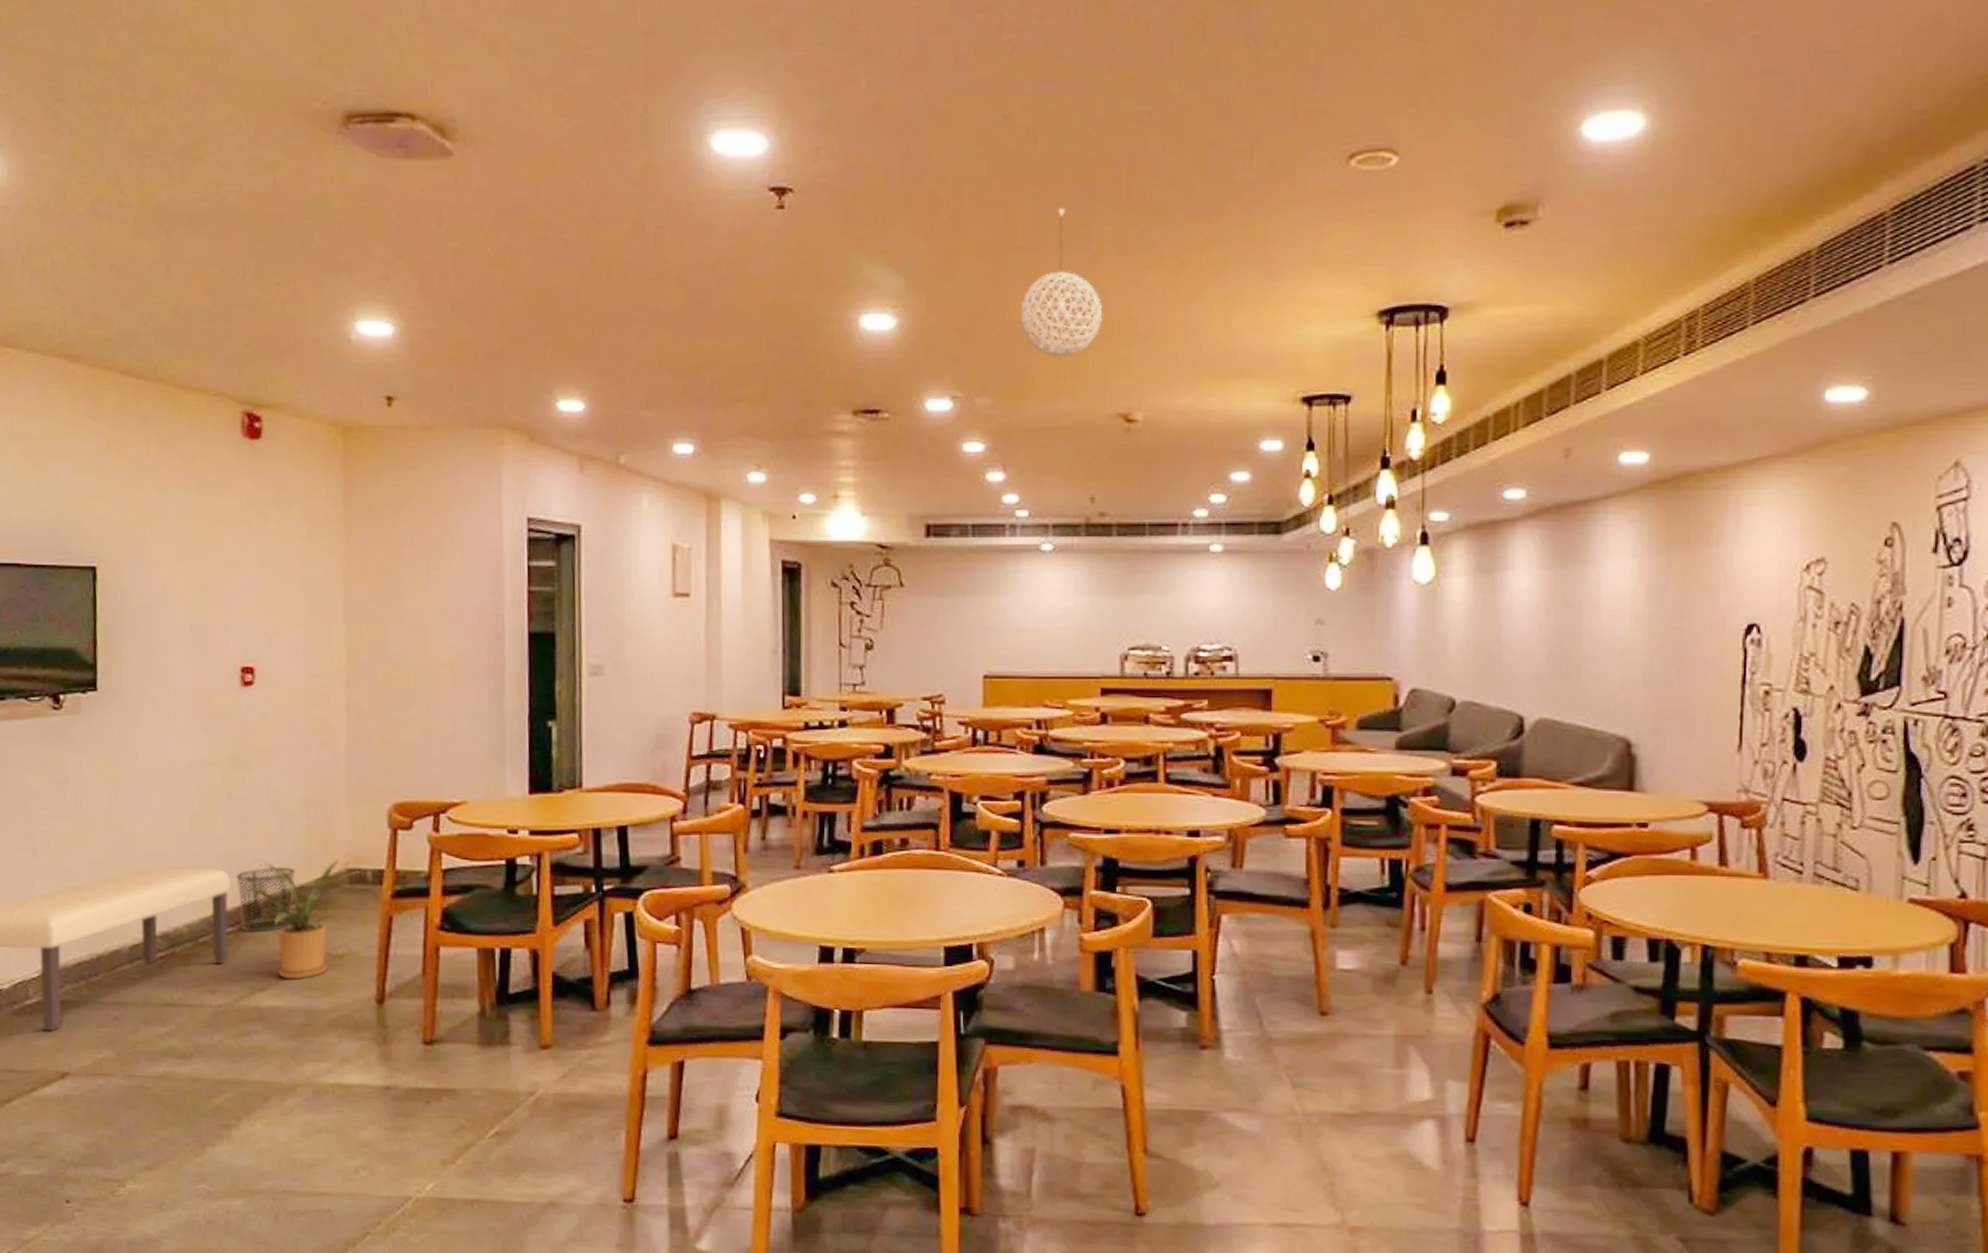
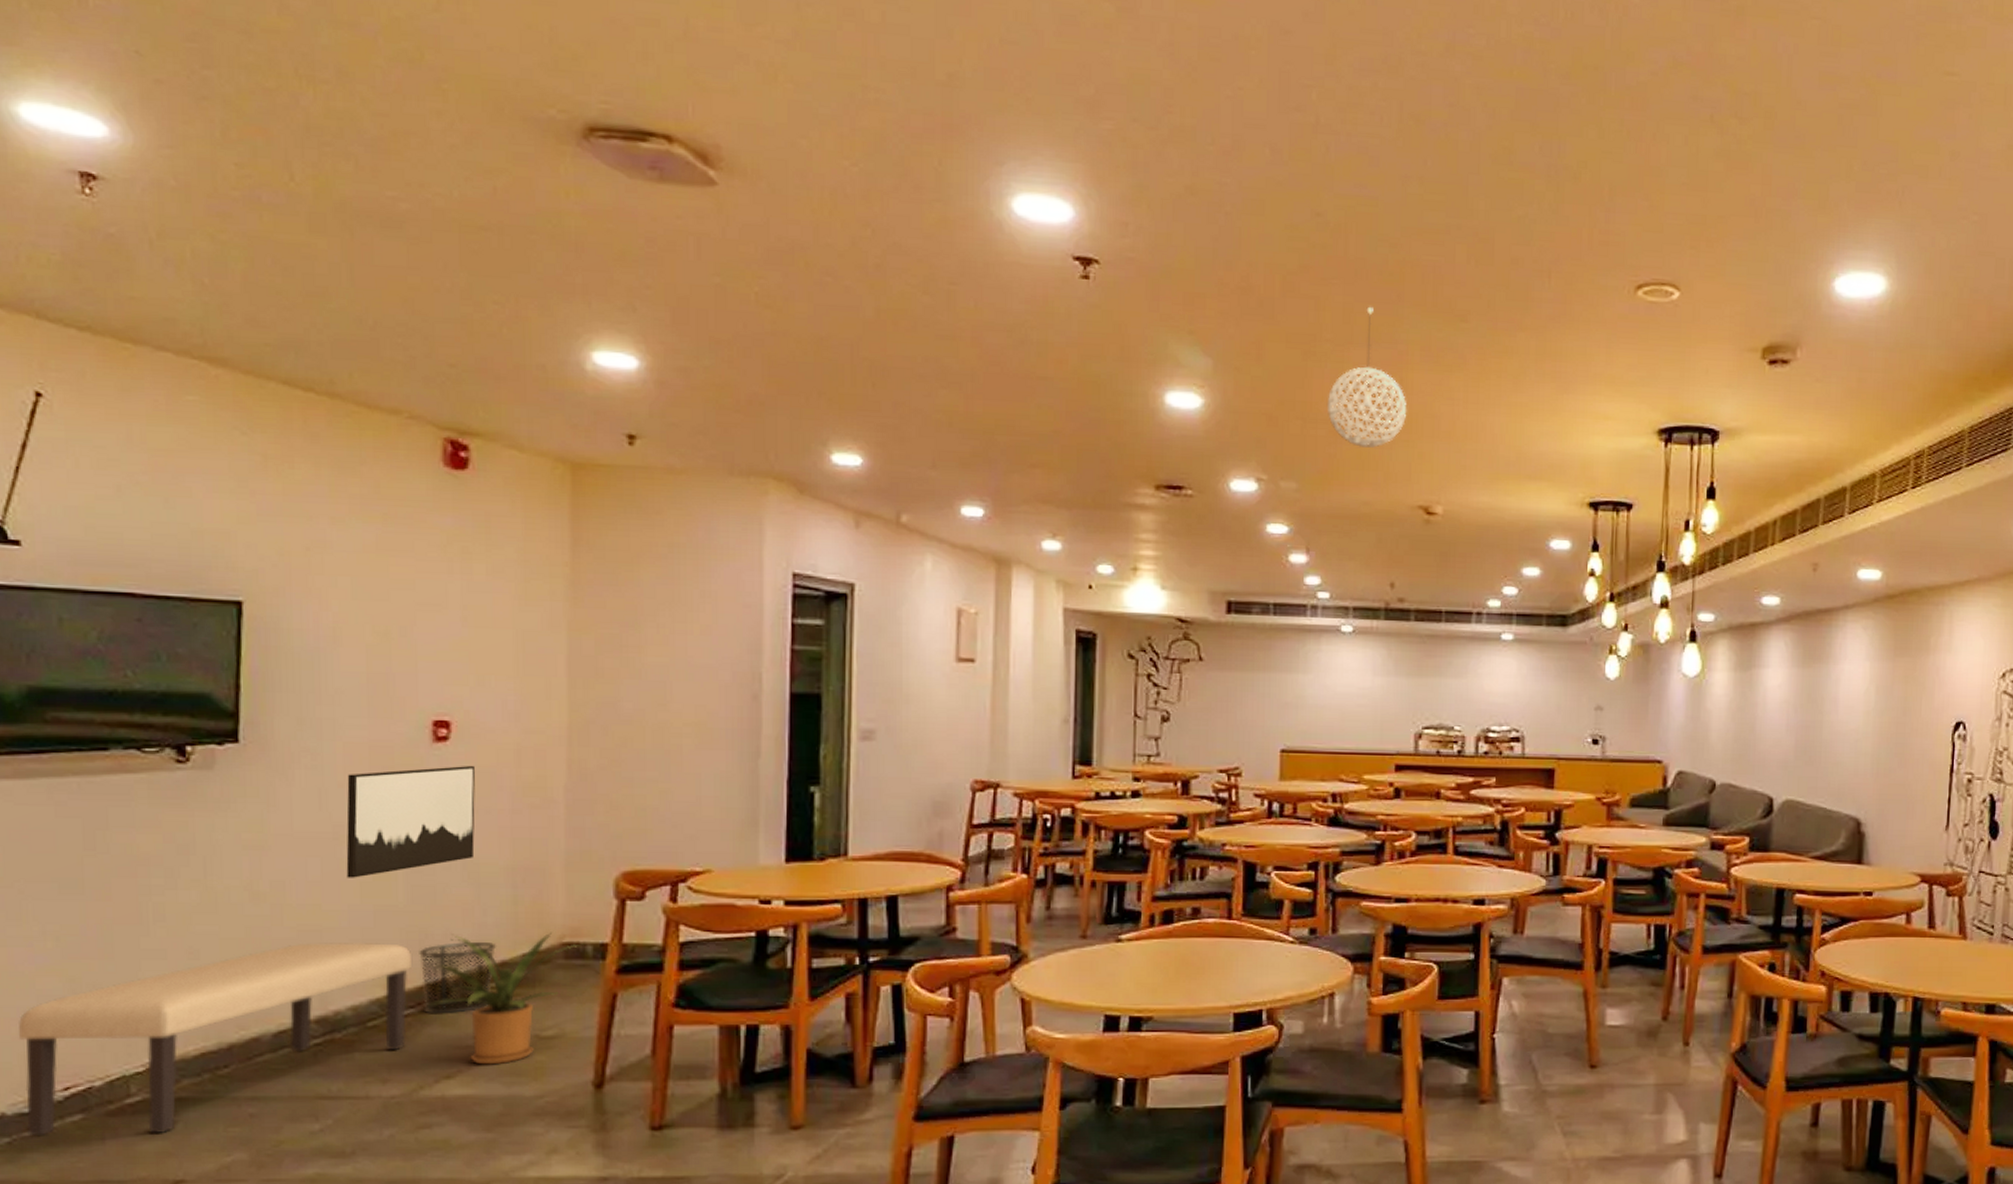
wall art: none [177,707,276,810] -> present [346,765,475,878]

